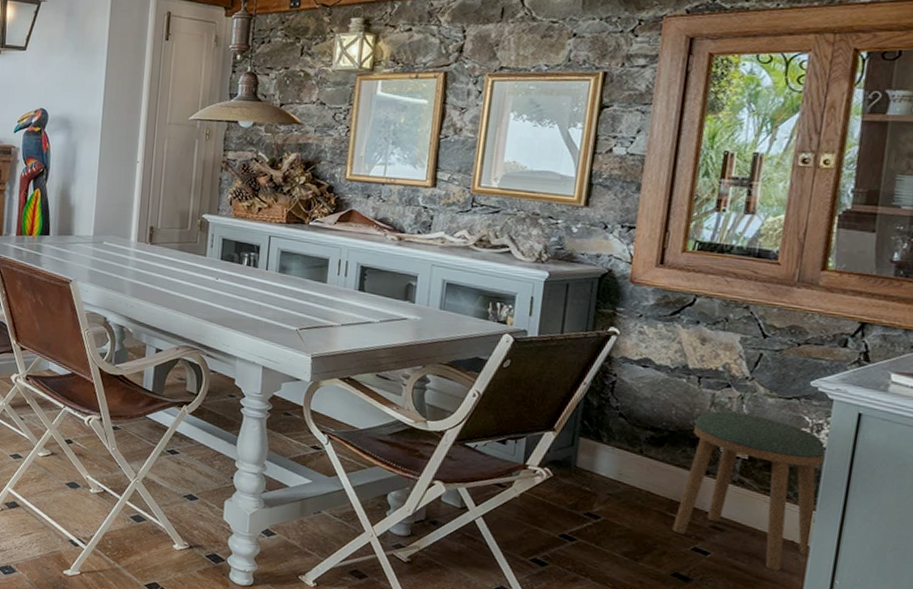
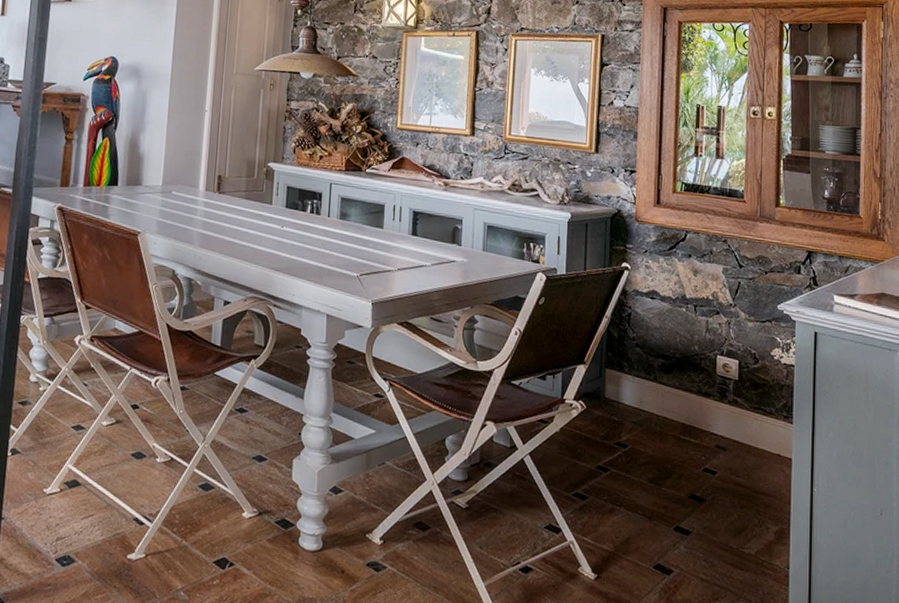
stool: present [672,411,826,571] -> none [686,336,795,484]

